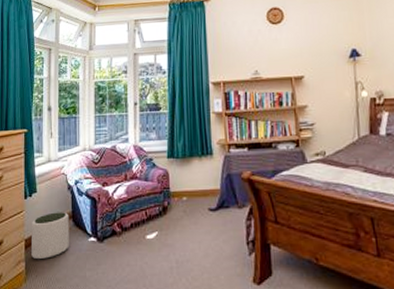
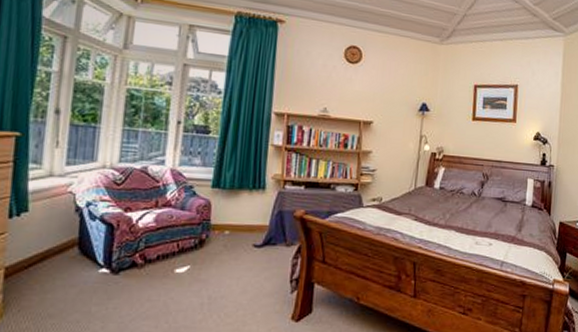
plant pot: present [31,212,69,260] -> none [13,237,74,292]

